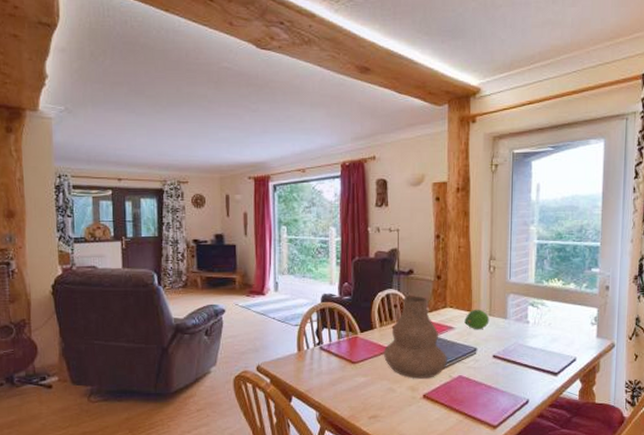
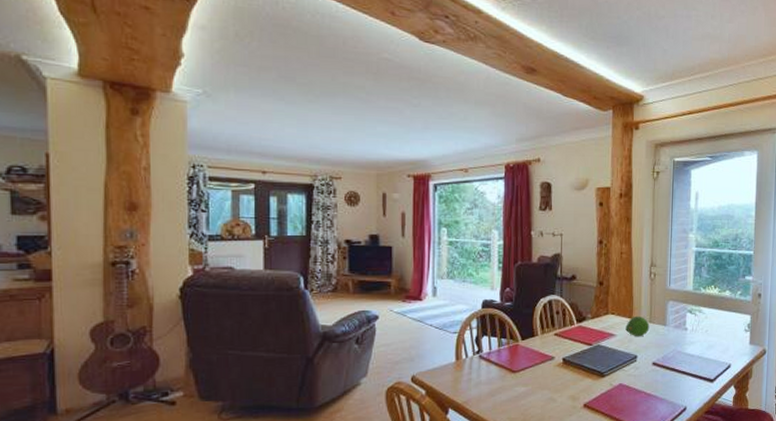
vase: present [384,296,447,379] -> none [545,302,608,388]

